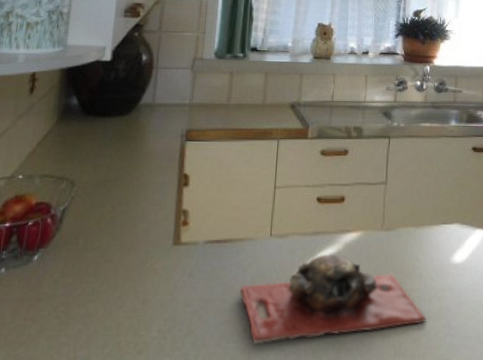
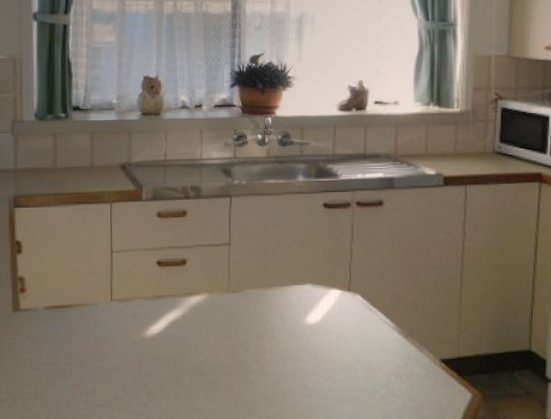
cutting board: present [240,254,427,344] -> none [85,317,281,405]

